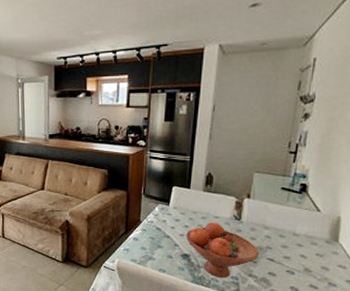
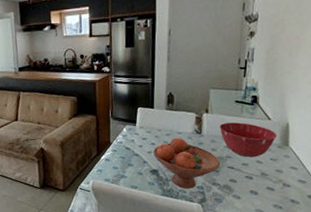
mixing bowl: none [261,210,326,251] -> present [220,122,277,158]

